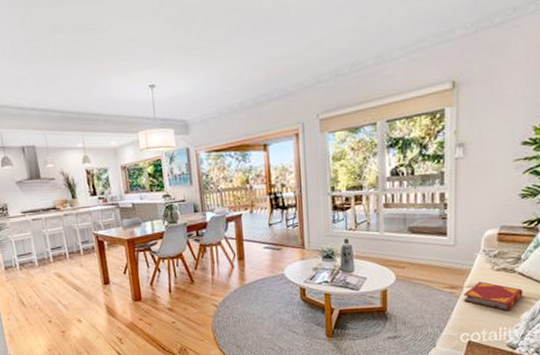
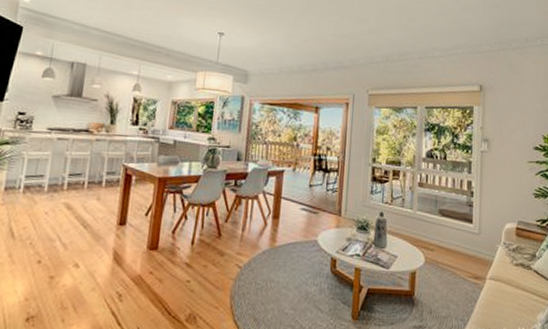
hardback book: present [463,281,523,312] -> none [485,275,538,311]

